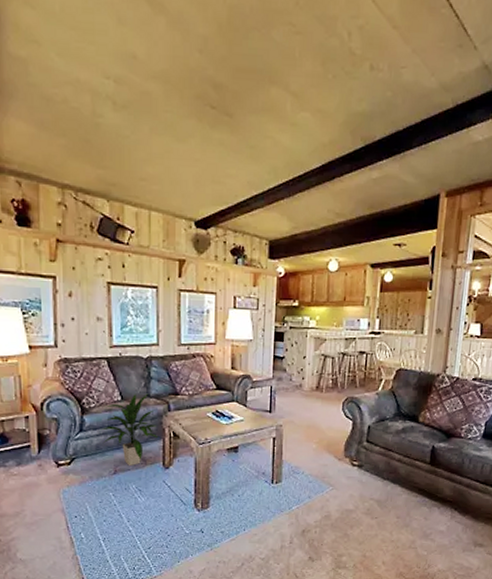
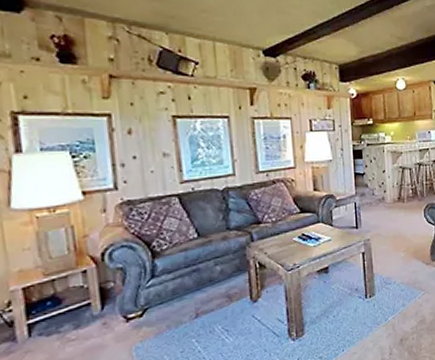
indoor plant: present [99,393,157,465] -> none [175,226,242,306]

